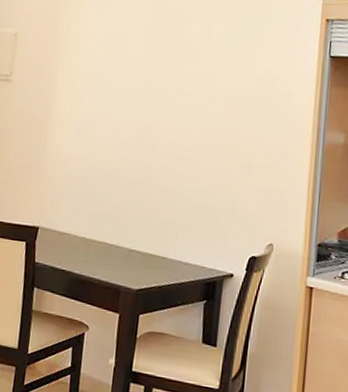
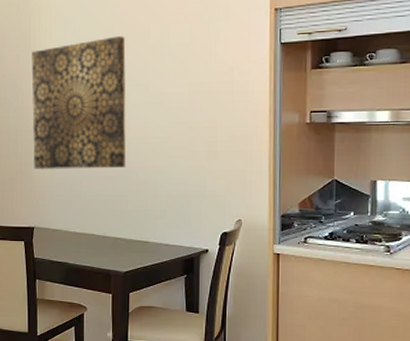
wall art: none [46,28,162,171] -> present [31,36,127,170]

